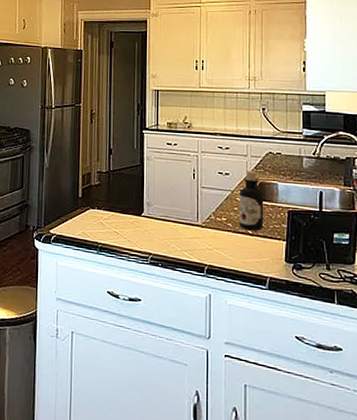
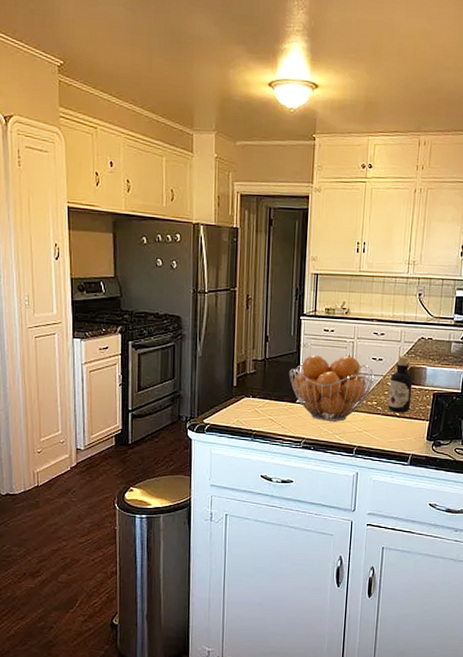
fruit basket: none [134,168,222,238] -> present [289,355,375,422]

